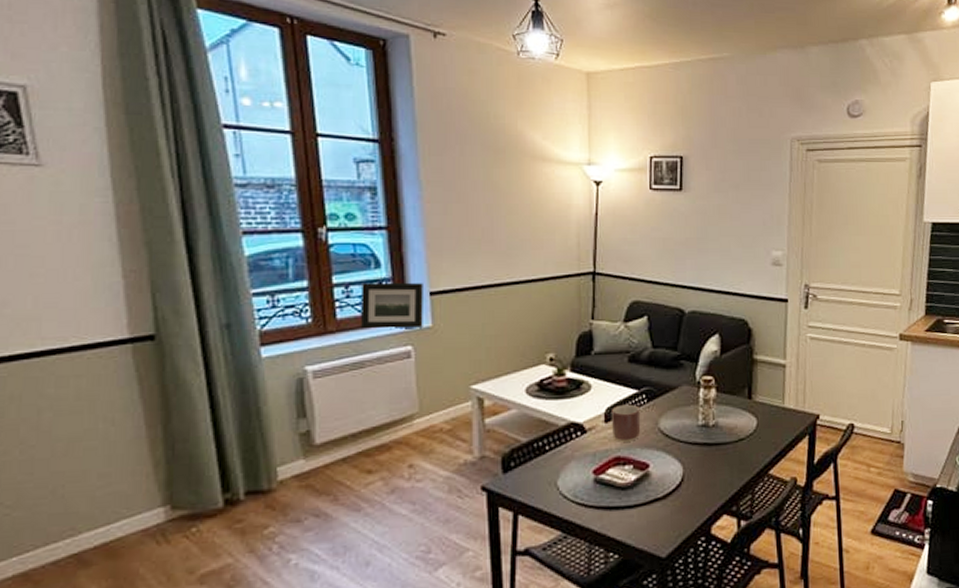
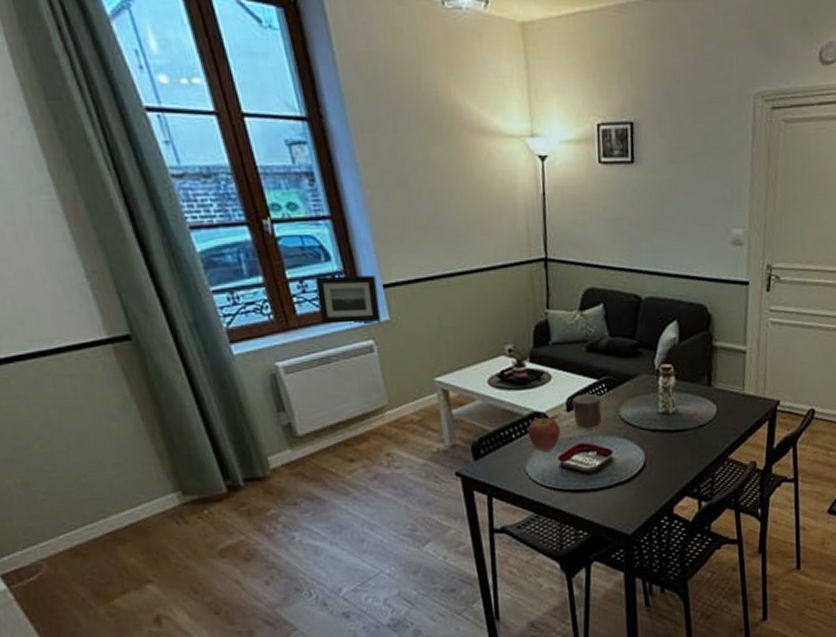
fruit: none [562,423,597,465] -> present [527,413,561,452]

